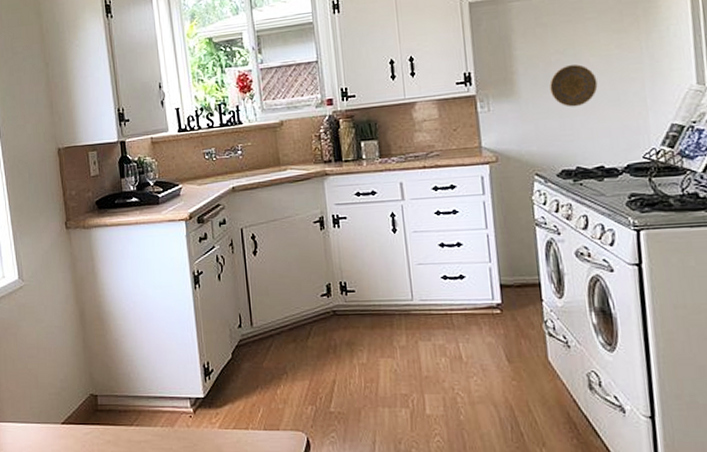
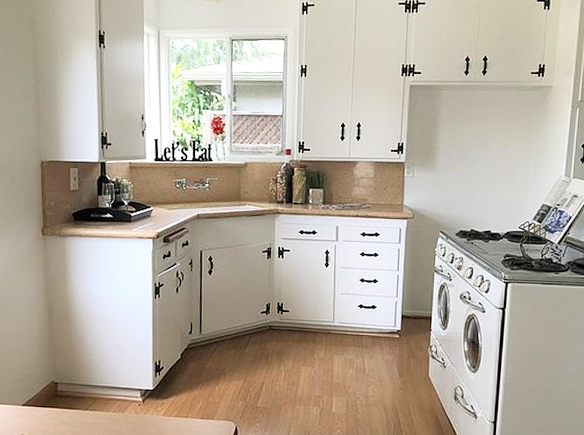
decorative plate: present [549,64,598,107] -> none [461,148,496,182]

